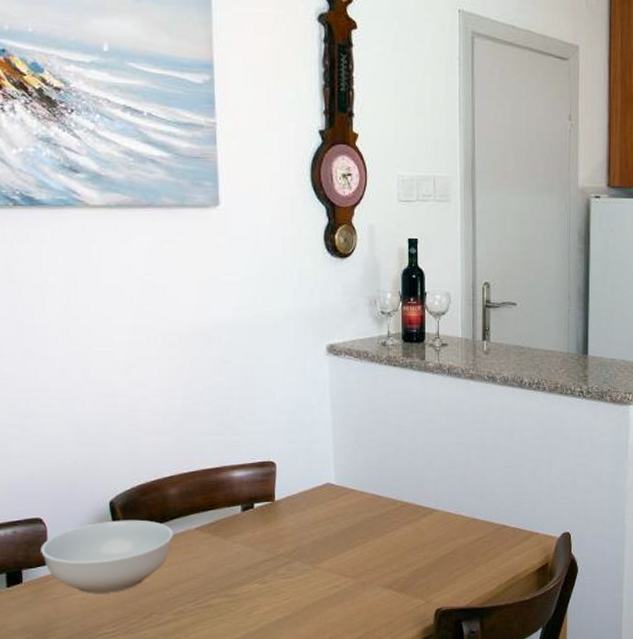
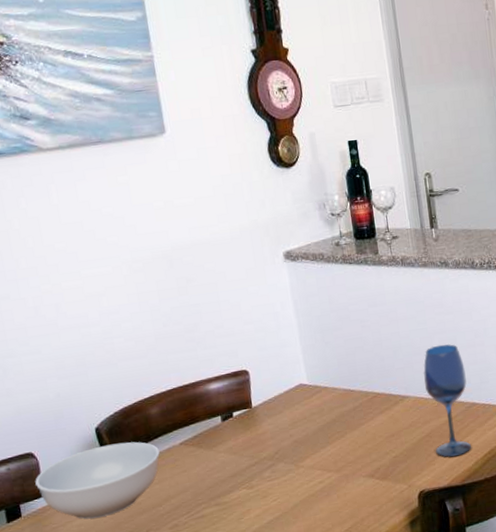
wineglass: none [455,461,499,578] -> present [423,344,472,457]

